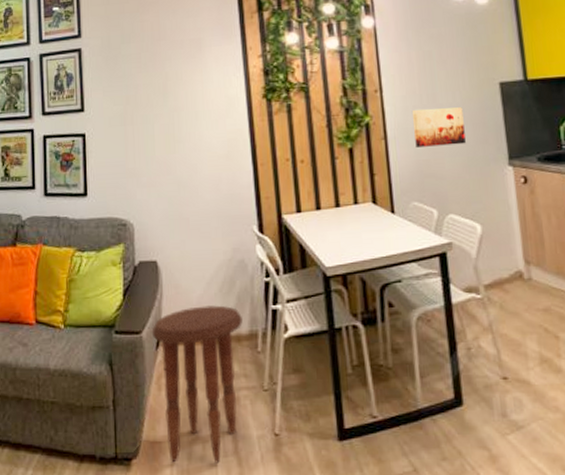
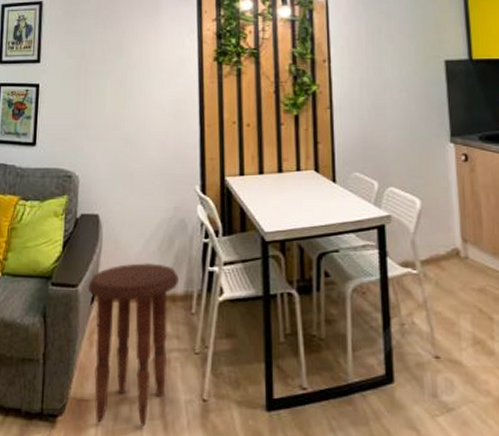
wall art: present [413,107,466,147] -> none [359,81,409,119]

